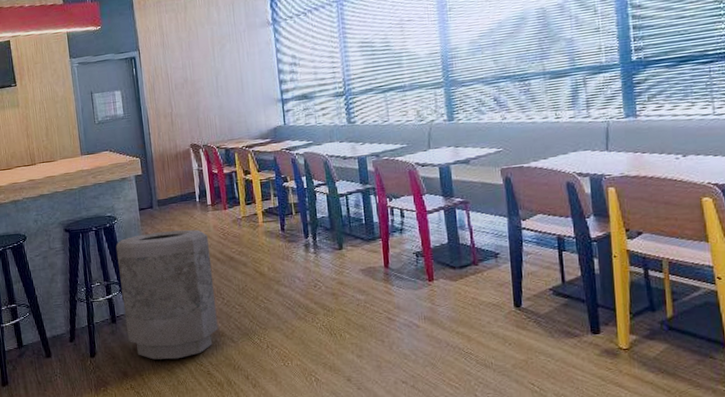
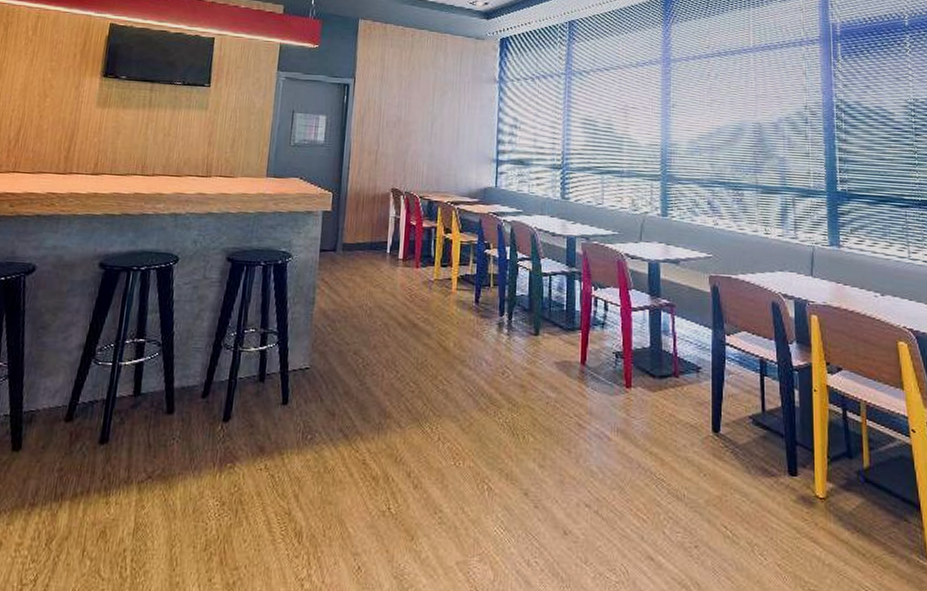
trash can: present [115,229,219,360] -> none [275,279,392,439]

